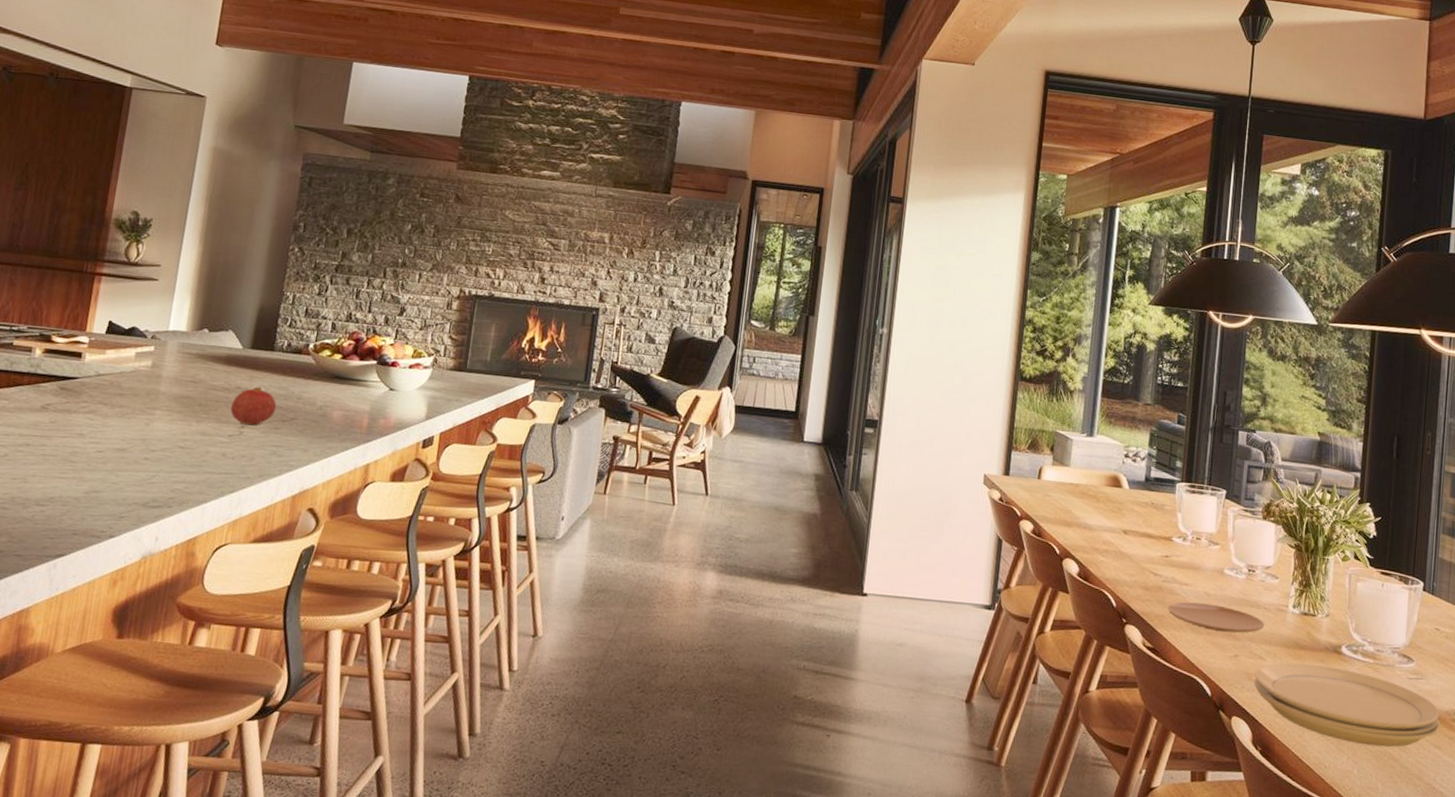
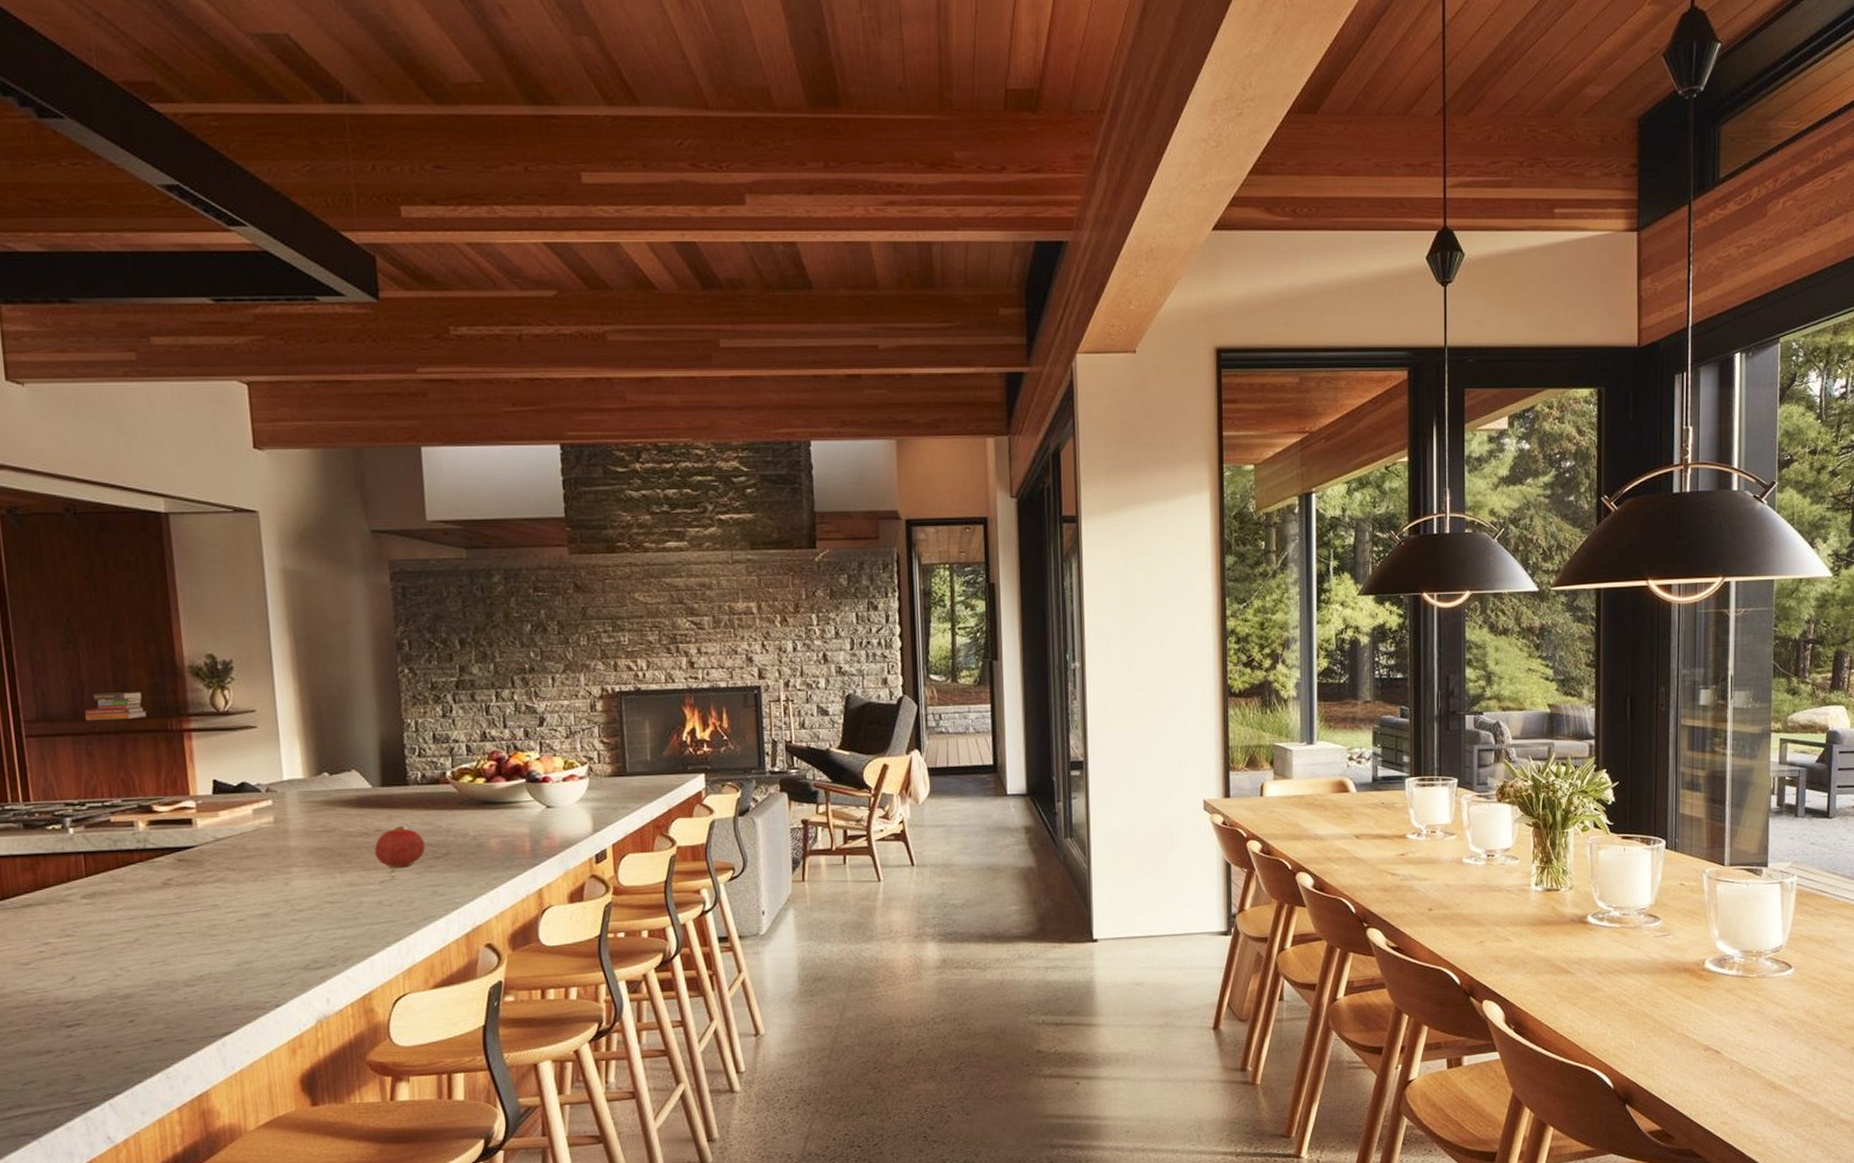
books: none [17,231,70,258] -> present [85,692,147,721]
plate: present [1168,602,1265,633] -> none [1409,895,1509,921]
plate: present [1253,662,1440,747] -> none [1502,937,1690,1007]

